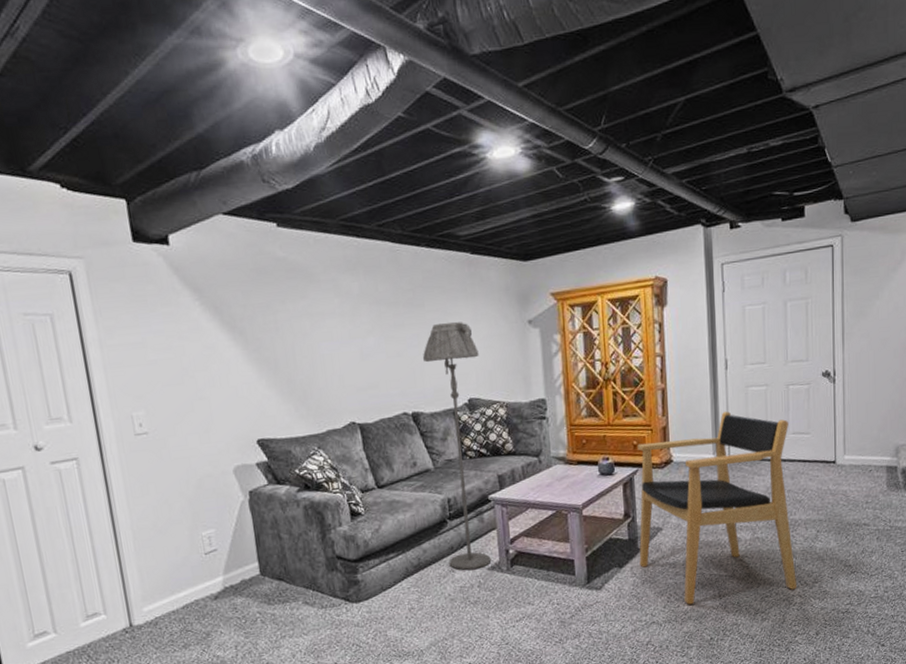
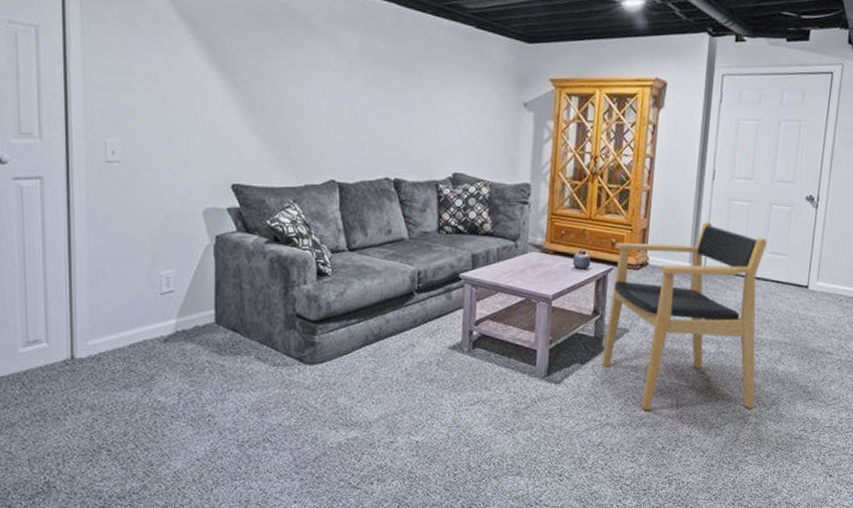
floor lamp: present [422,321,492,570] -> none [410,93,470,347]

